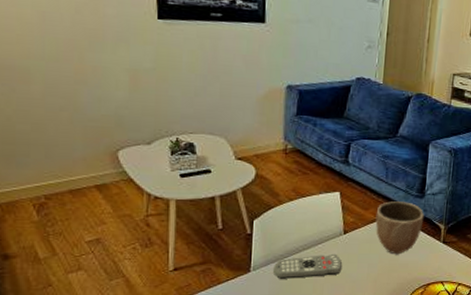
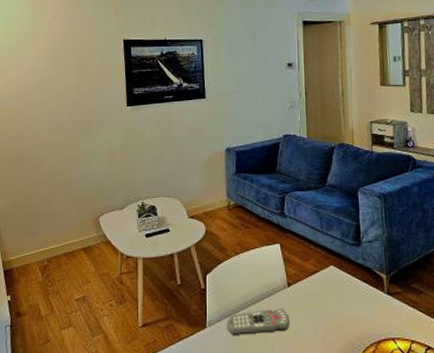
decorative bowl: present [375,201,424,255] -> none [316,251,364,308]

